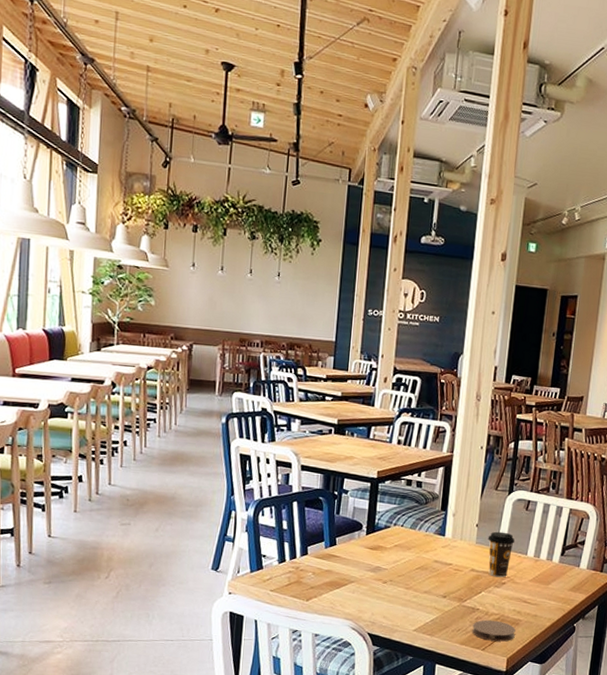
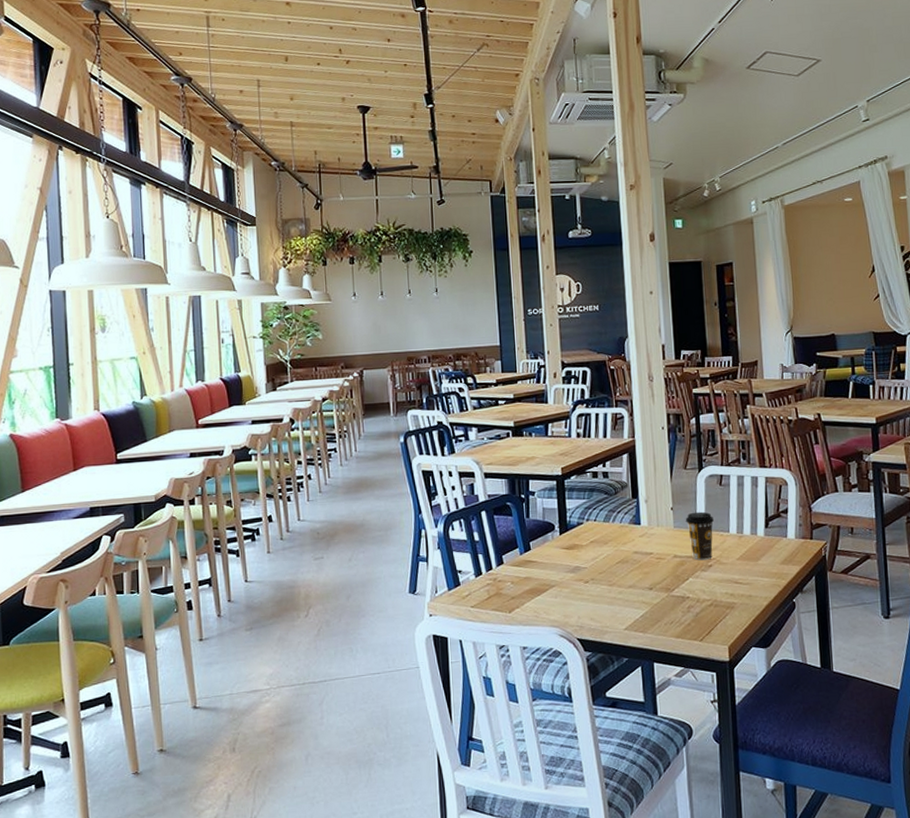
coaster: present [472,619,516,642] -> none [685,607,732,630]

